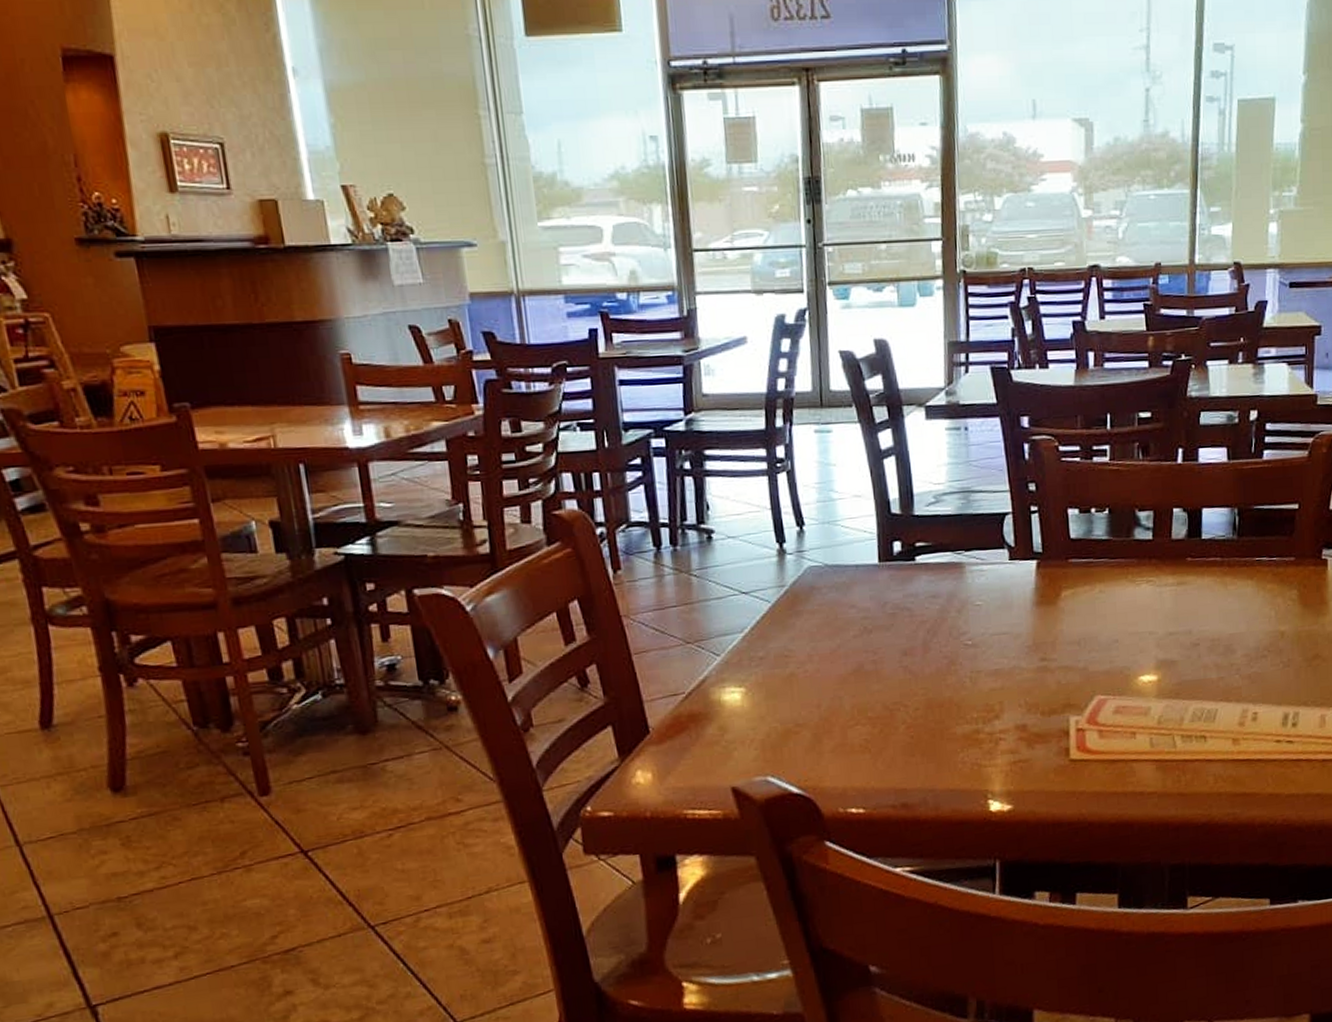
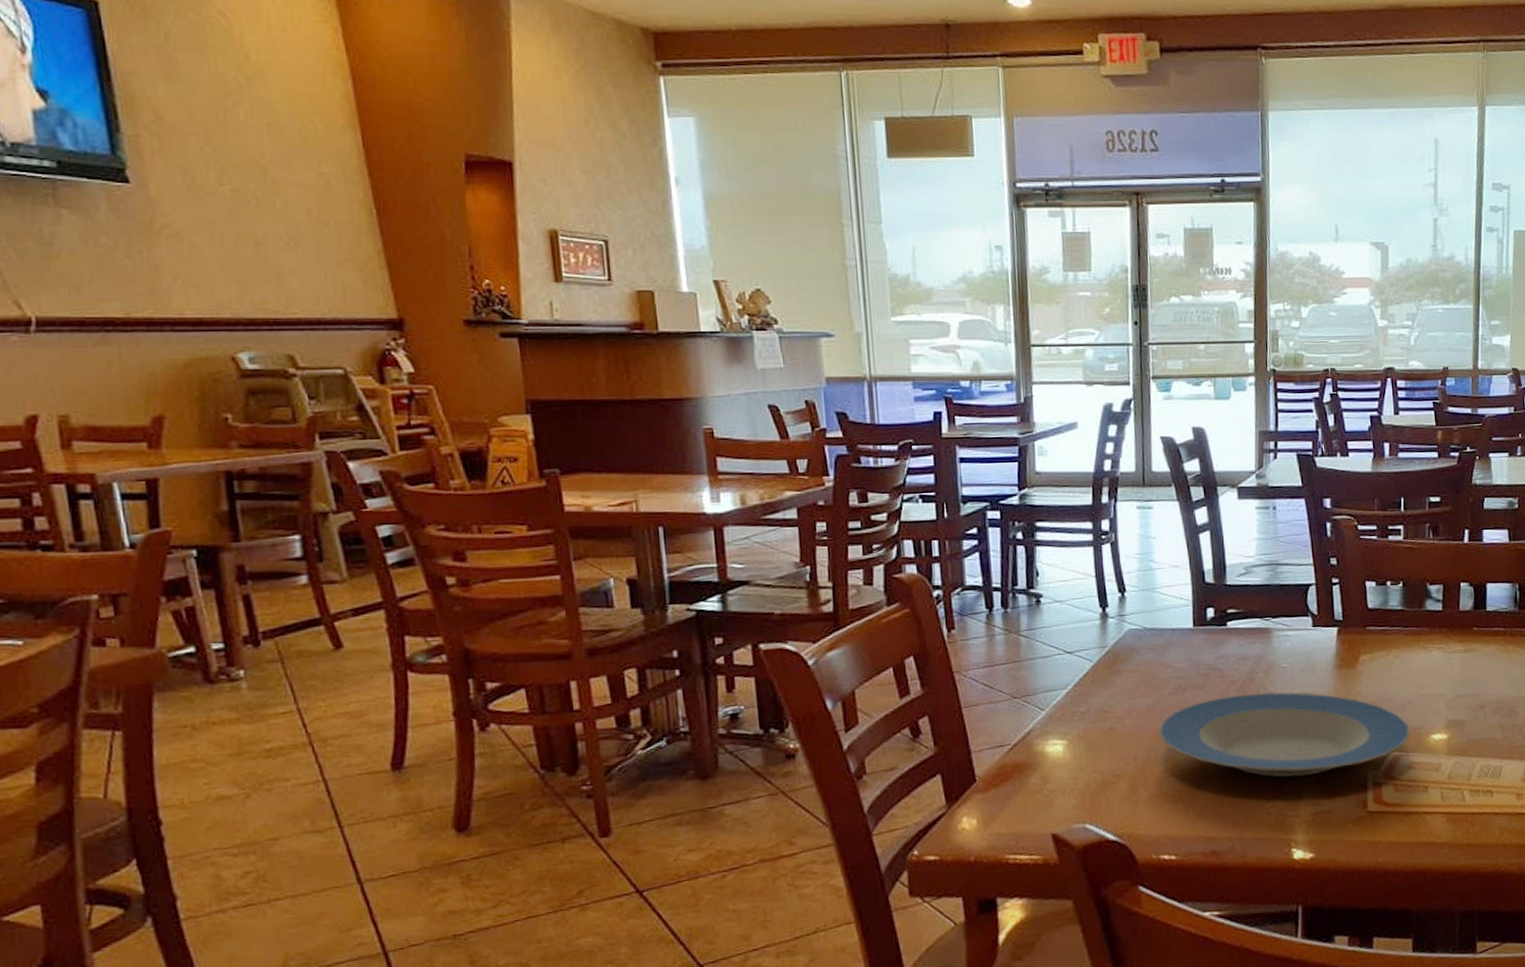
plate: none [843,632,1117,724] -> present [1158,692,1410,777]

